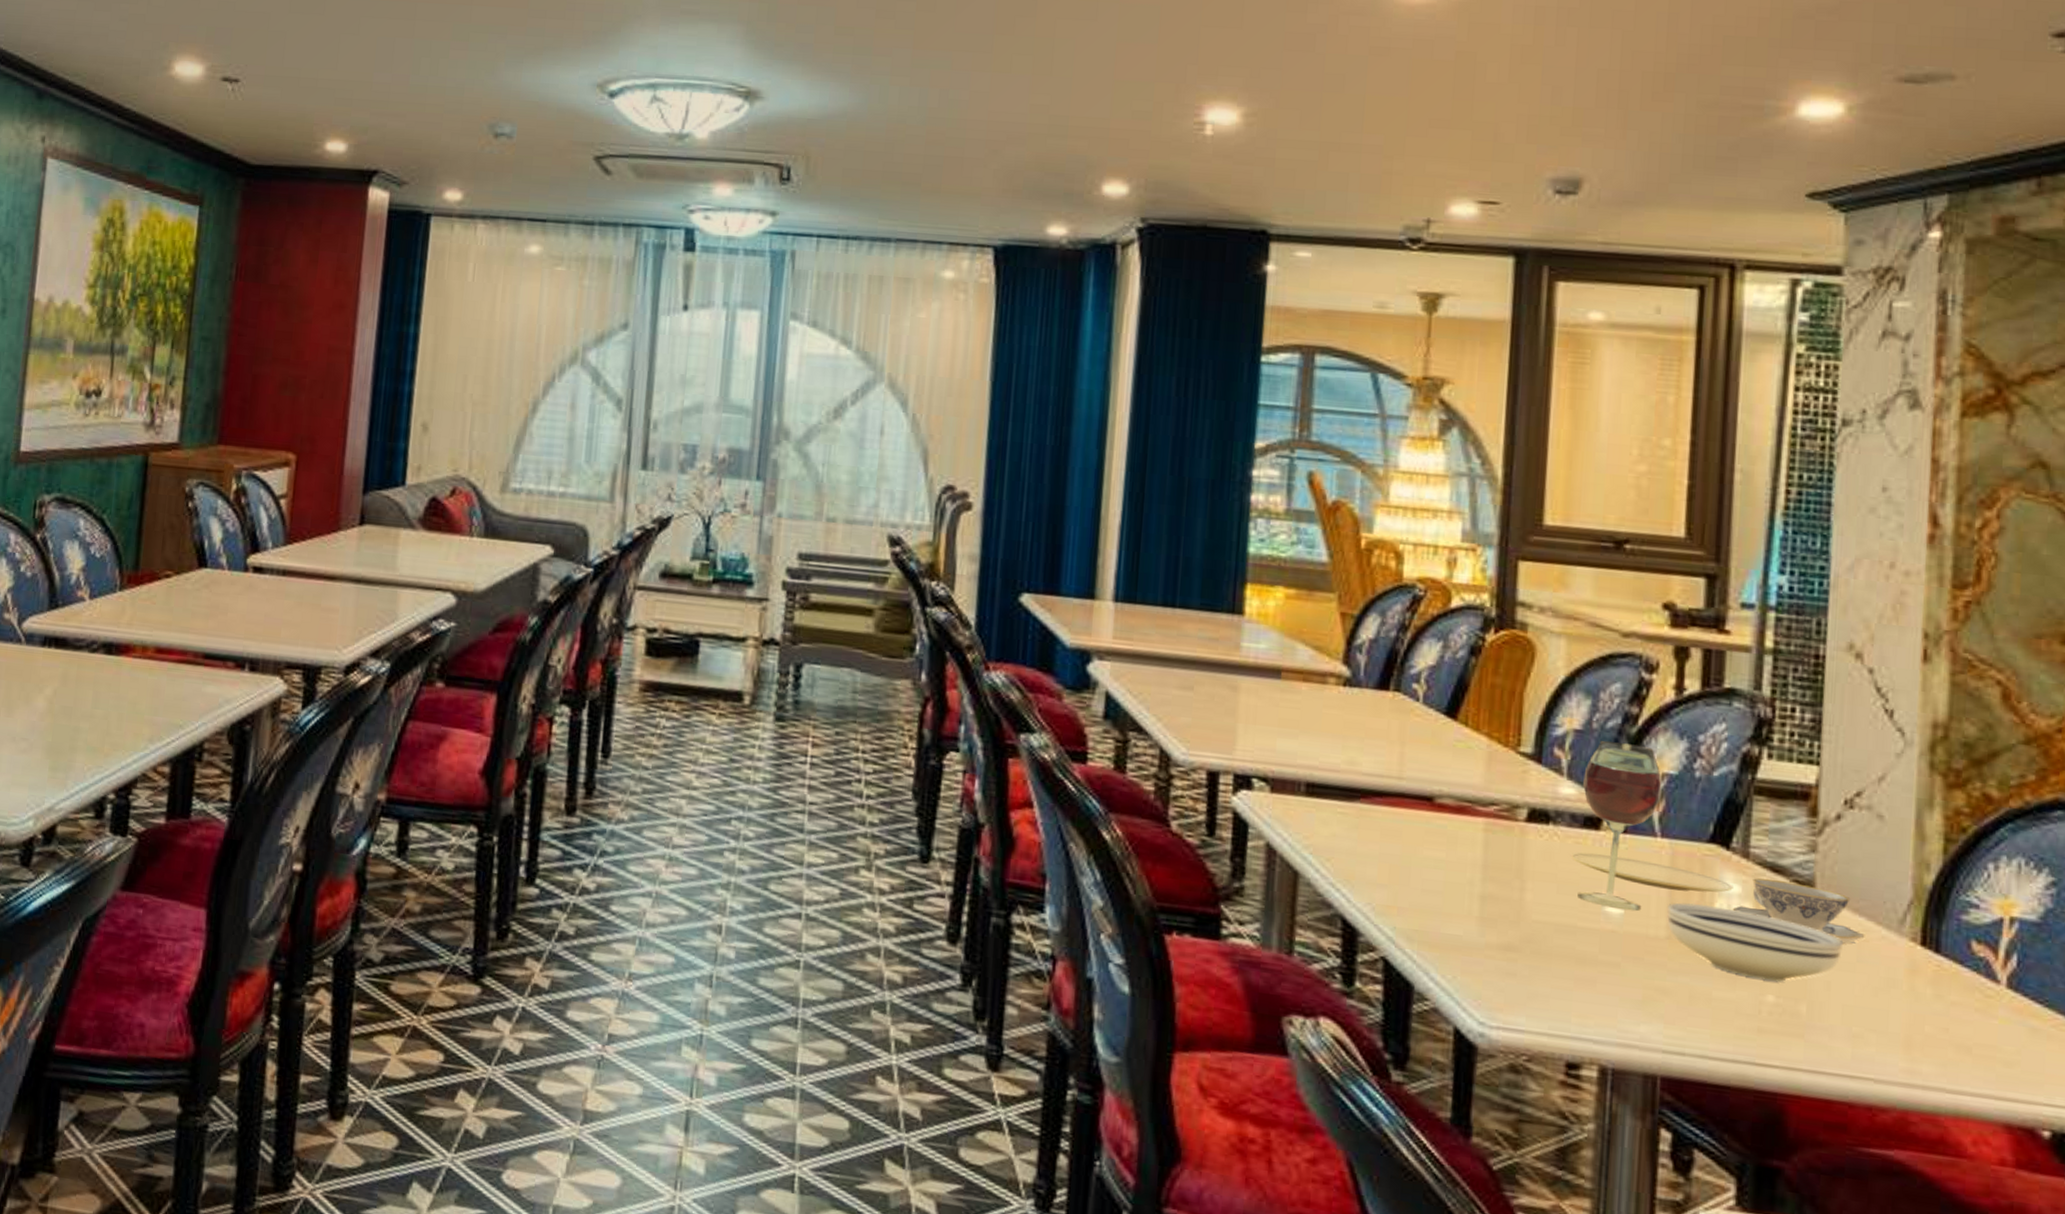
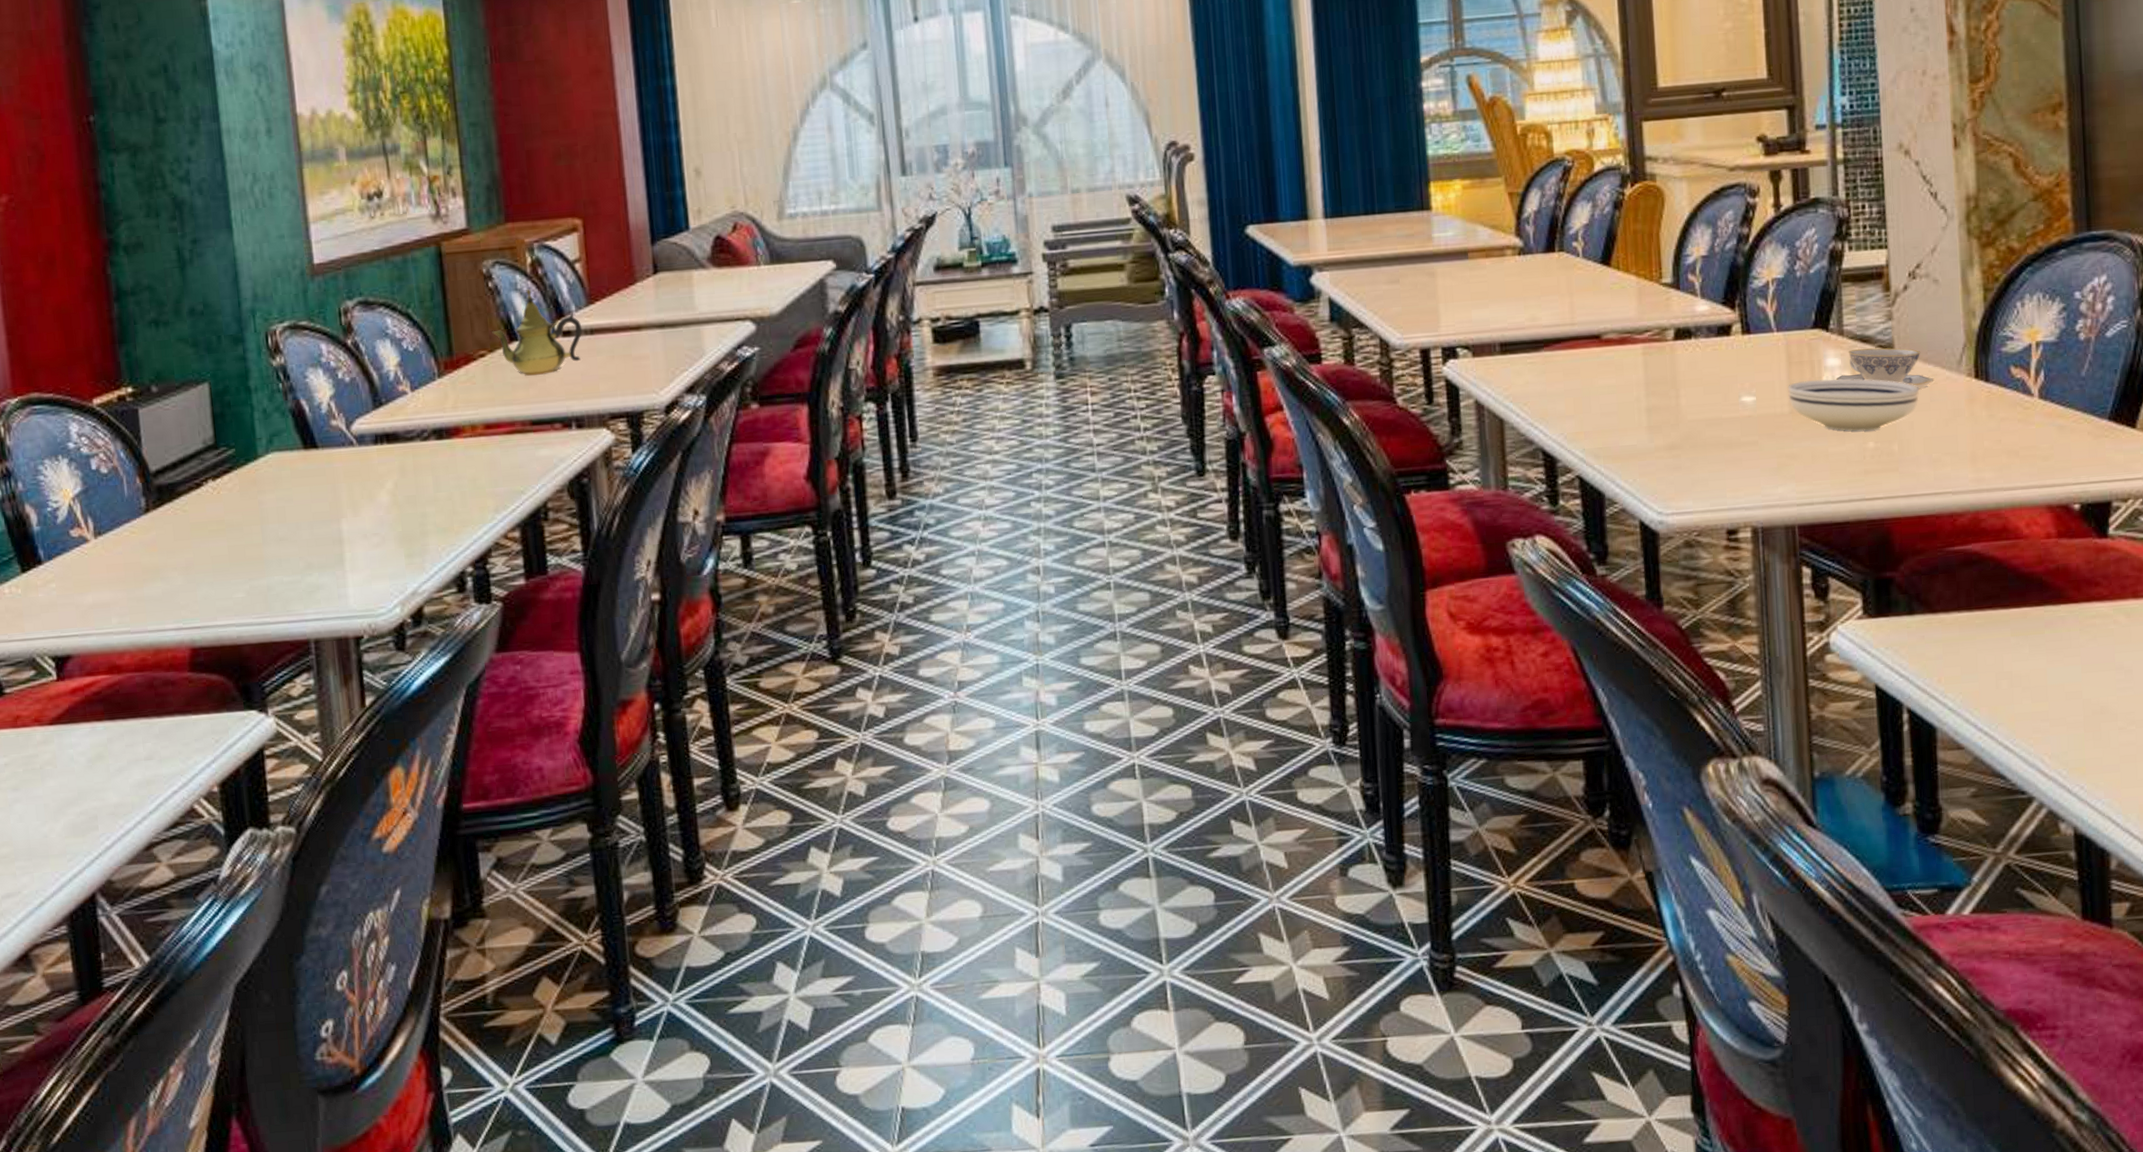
teapot: none [182,516,275,608] -> present [492,289,582,376]
plate: present [1570,852,1733,893] -> none [1710,353,1835,374]
wineglass: present [1577,740,1662,912] -> none [1713,259,1773,398]

